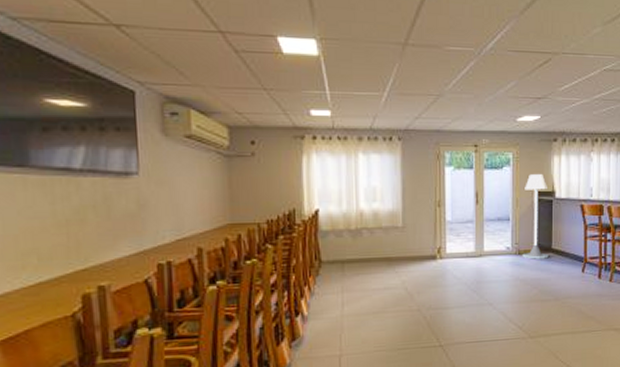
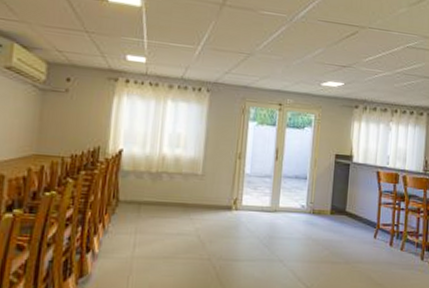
floor lamp: present [522,174,549,259] -> none [316,137,347,221]

